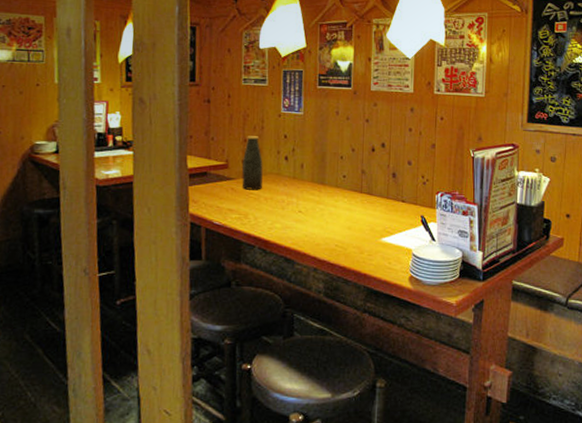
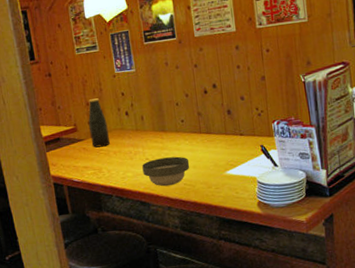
bowl: none [293,213,345,245] -> present [142,156,190,187]

